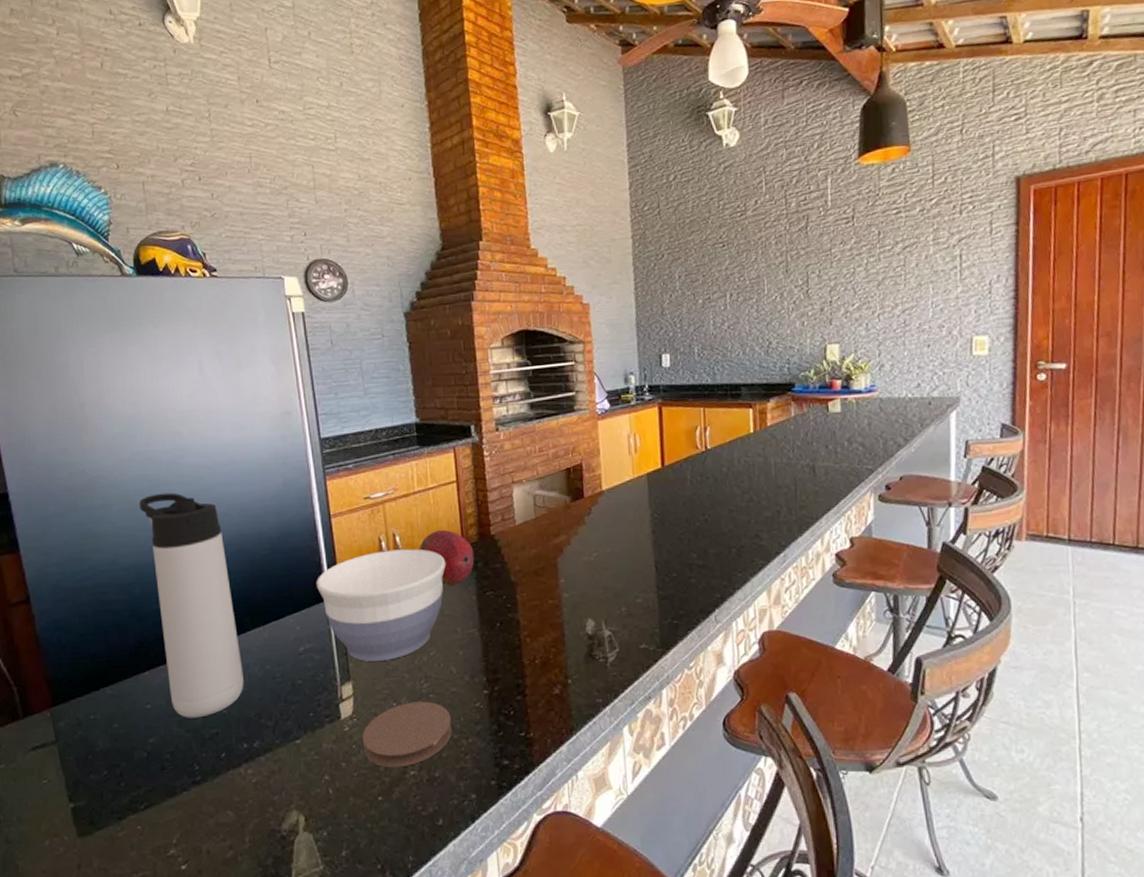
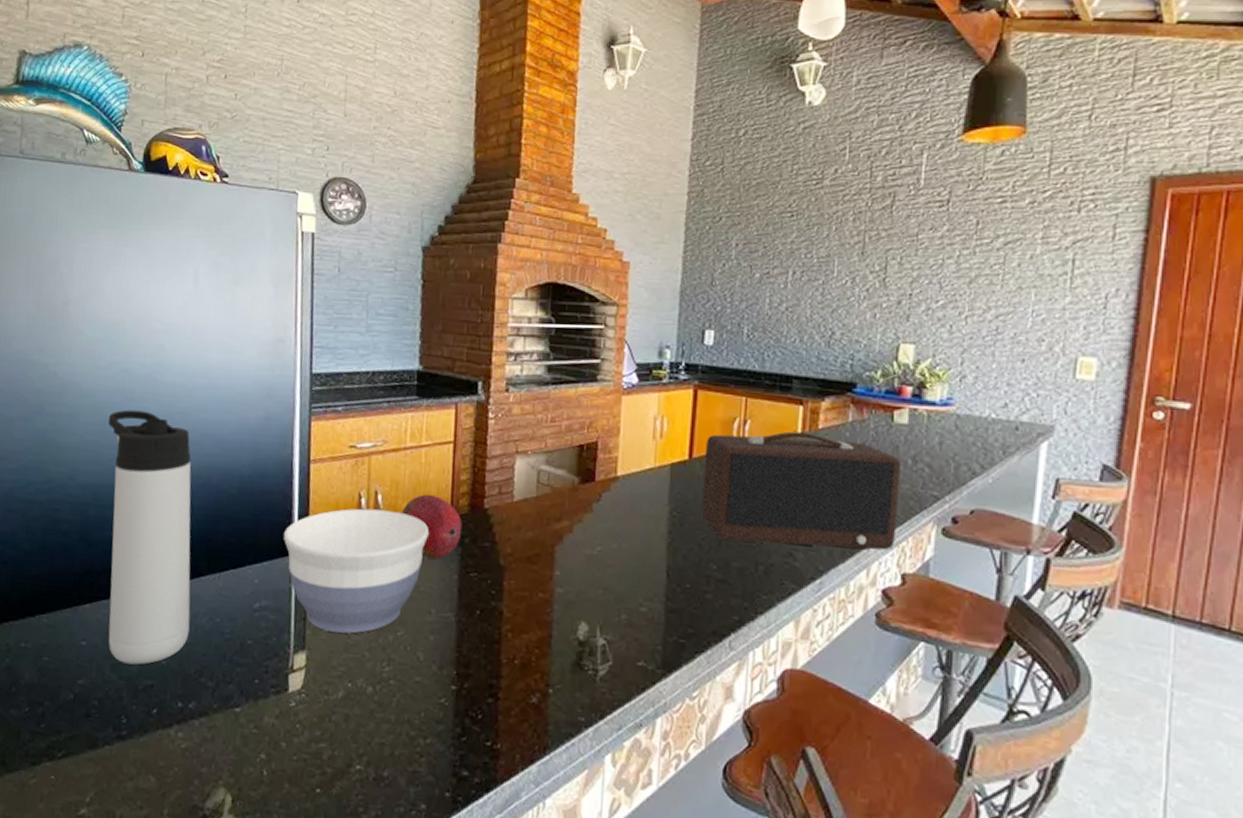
coaster: present [362,701,453,768] -> none [308,685,411,759]
speaker: none [674,431,842,531] -> present [701,431,901,550]

